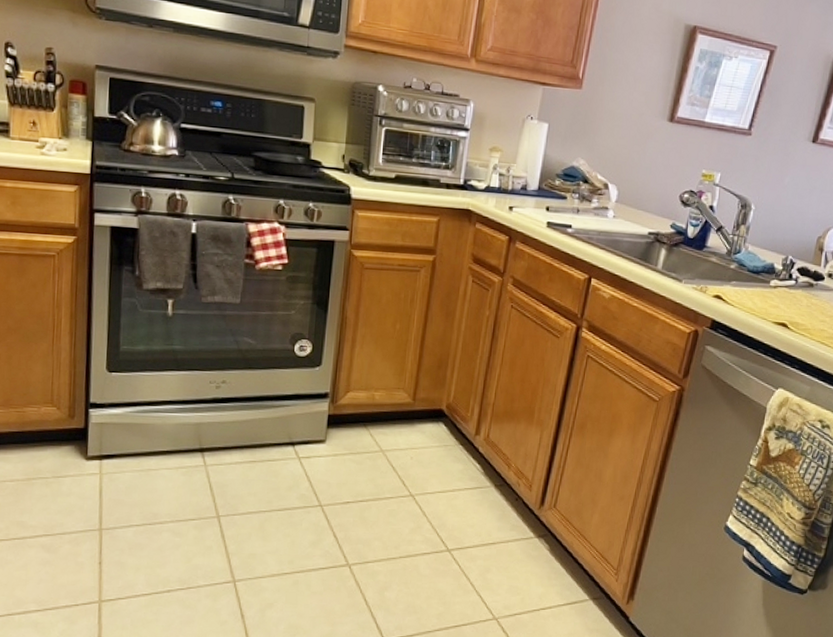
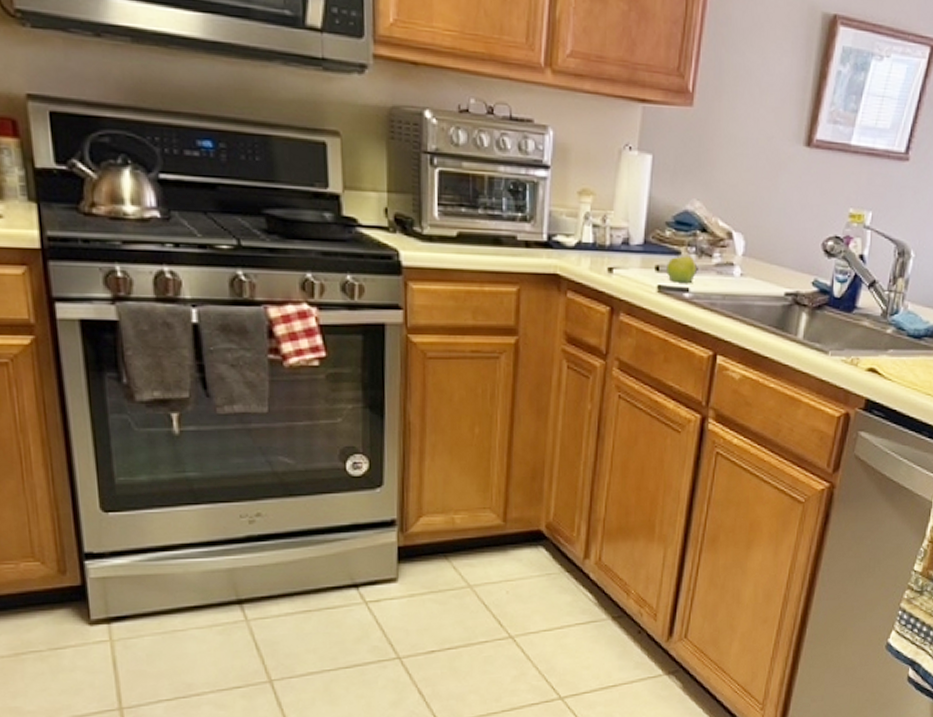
fruit: none [555,198,579,222] -> present [666,254,697,284]

